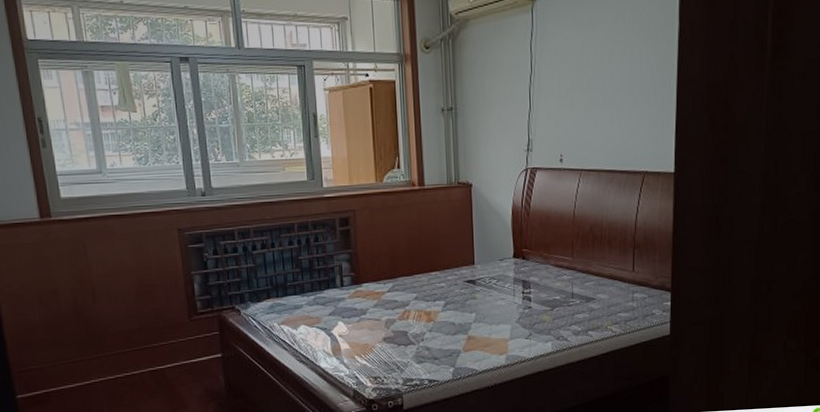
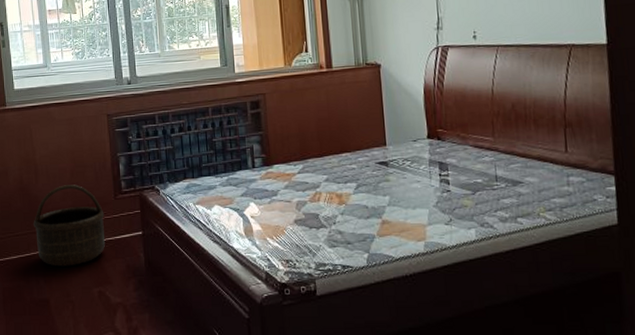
basket: none [92,305,179,394] -> present [33,184,105,267]

